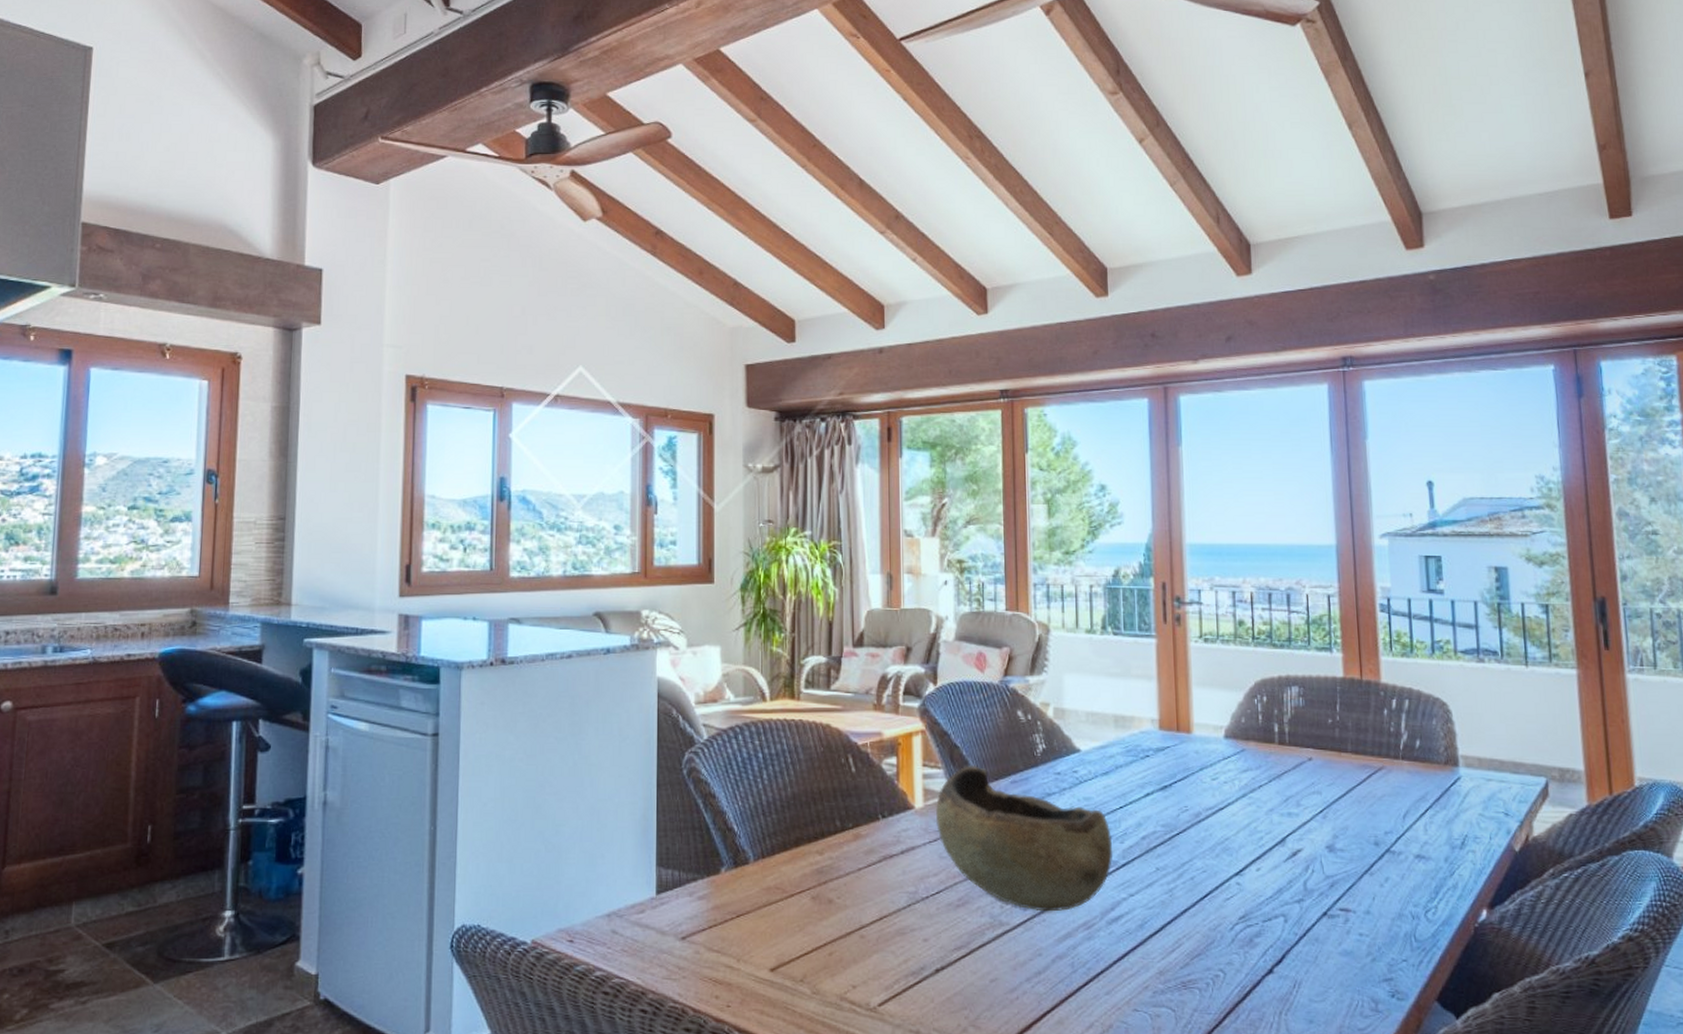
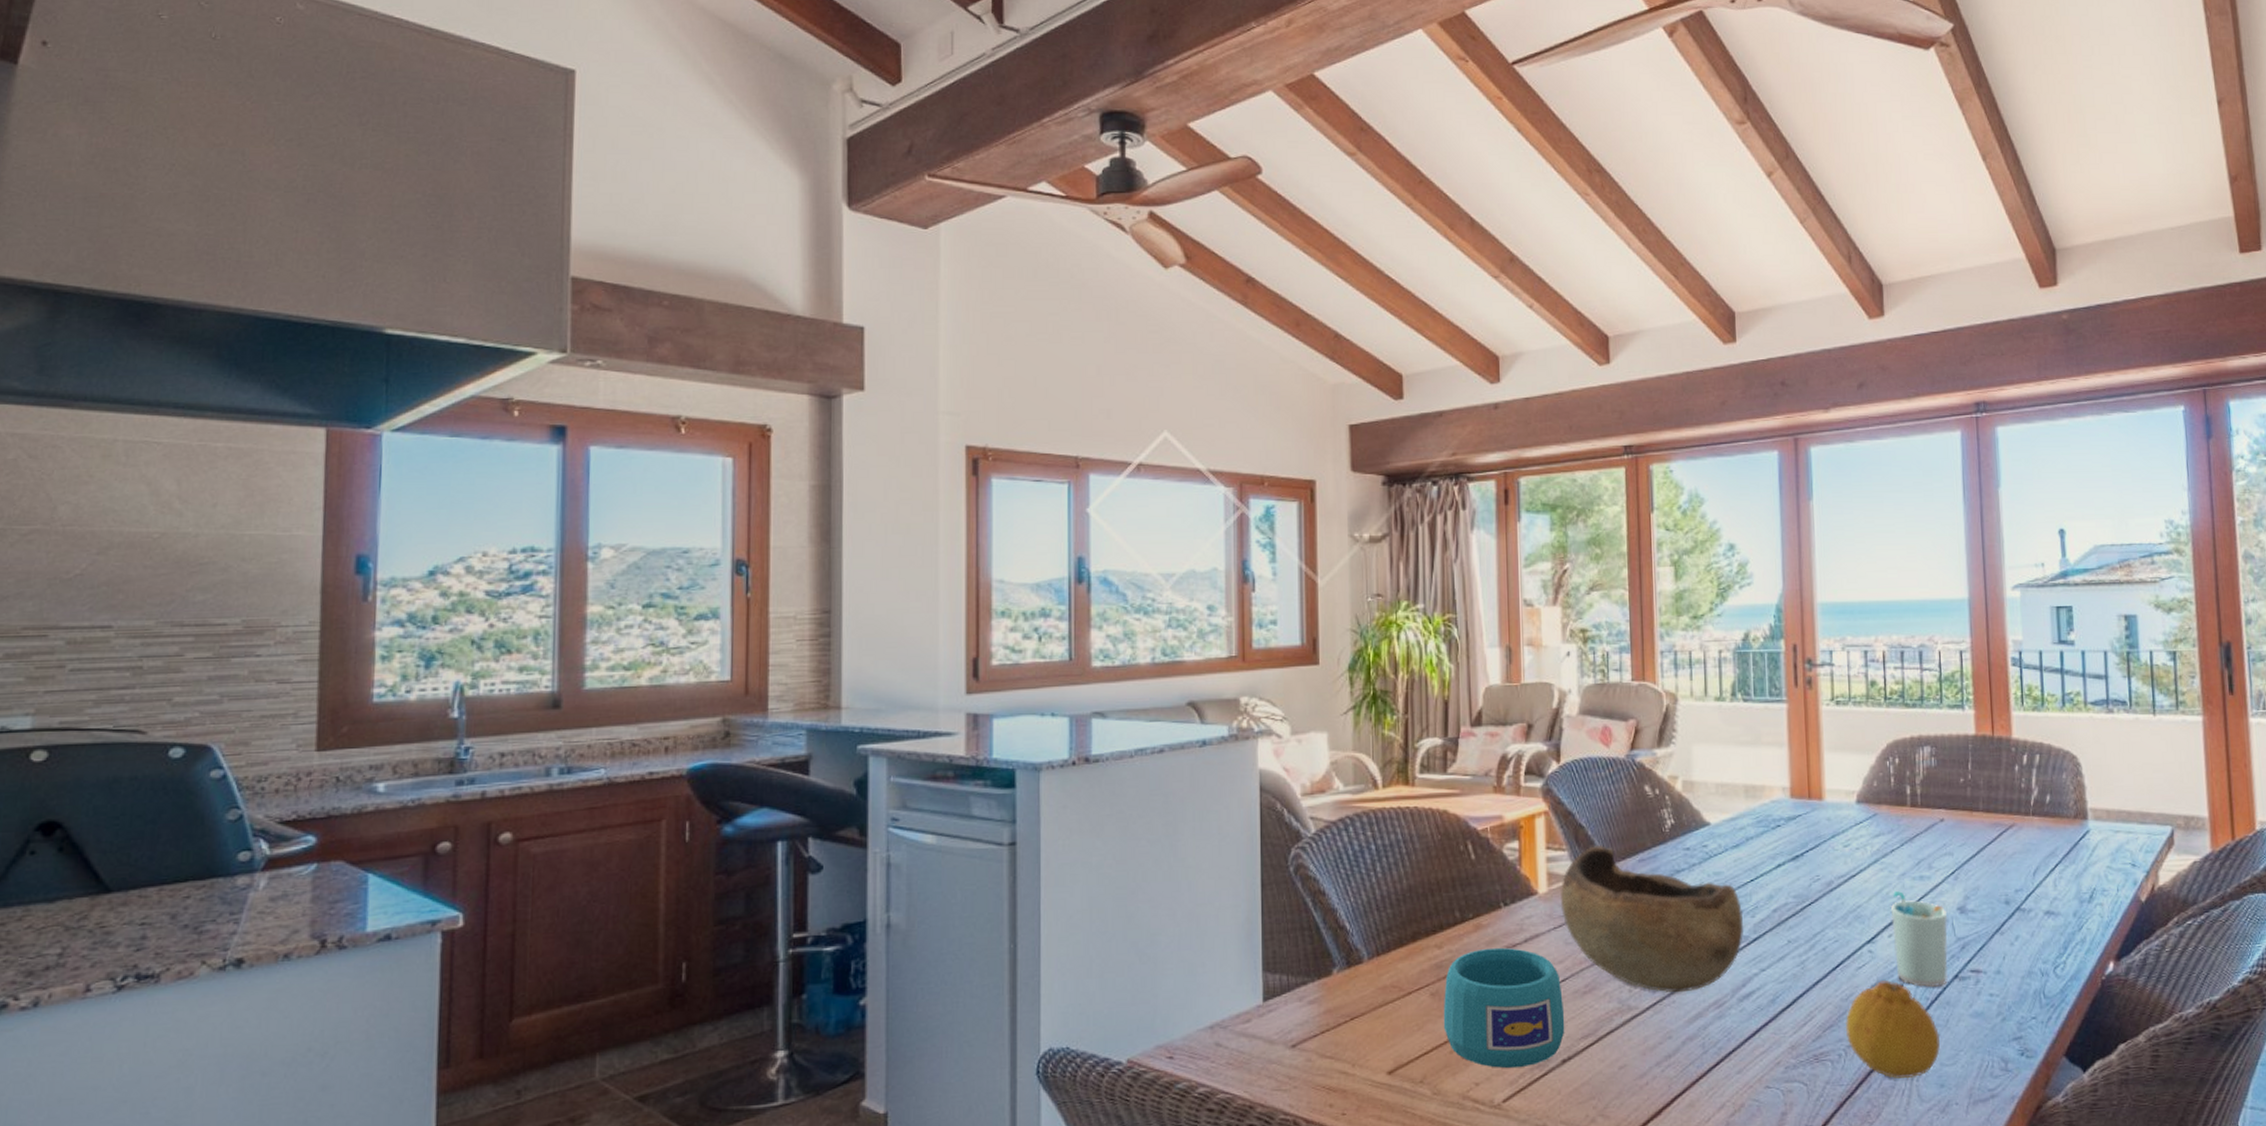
cup: none [823,857,939,974] -> present [1443,947,1565,1069]
fruit: none [1213,912,1309,1012] -> present [1845,979,1940,1079]
cup: none [1258,826,1317,924] -> present [1890,891,1948,988]

